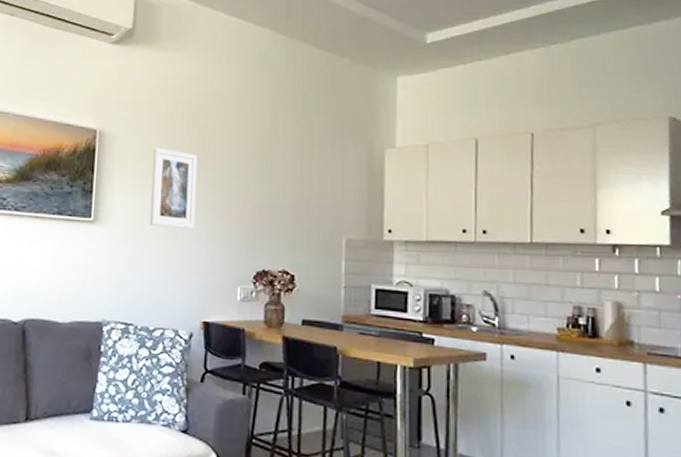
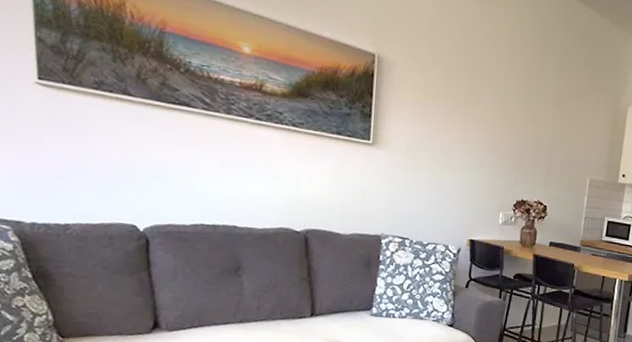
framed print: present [149,147,198,230] -> none [425,80,472,160]

